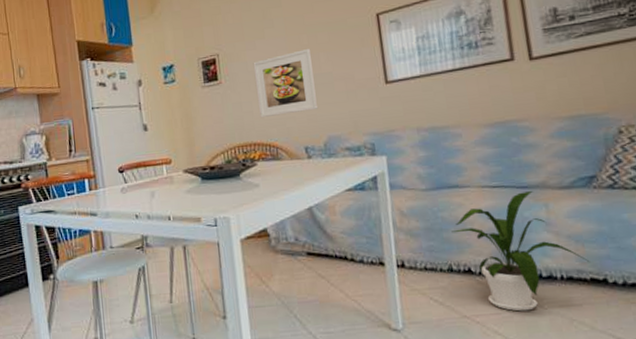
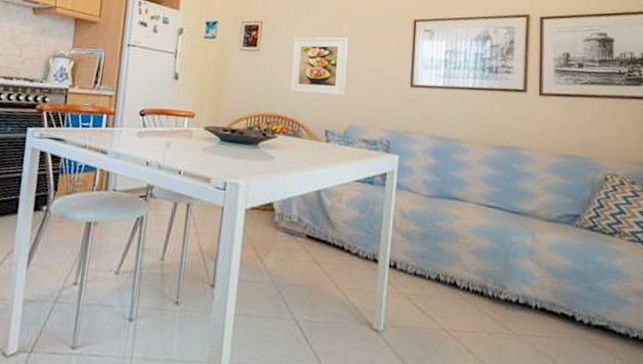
house plant: present [451,191,590,312] -> none [445,217,563,335]

